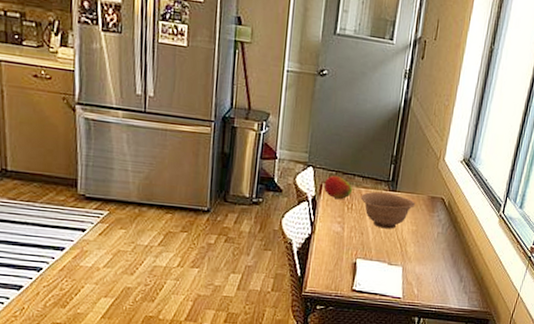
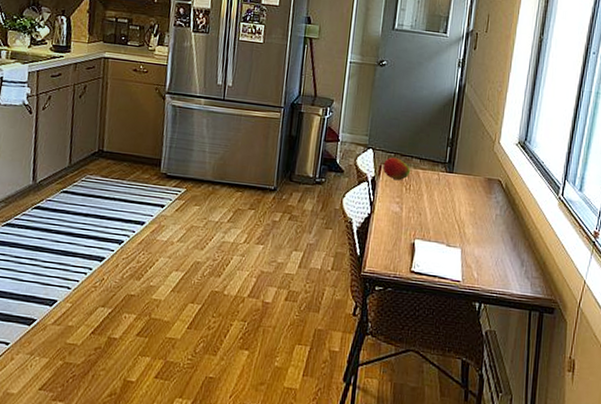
bowl: present [360,191,415,229] -> none [418,172,472,211]

